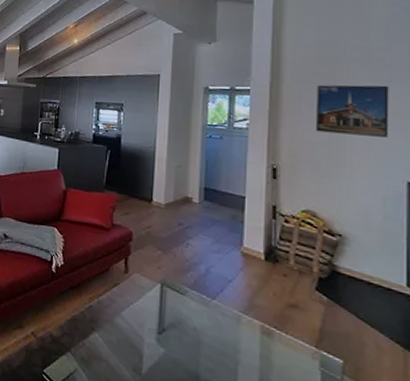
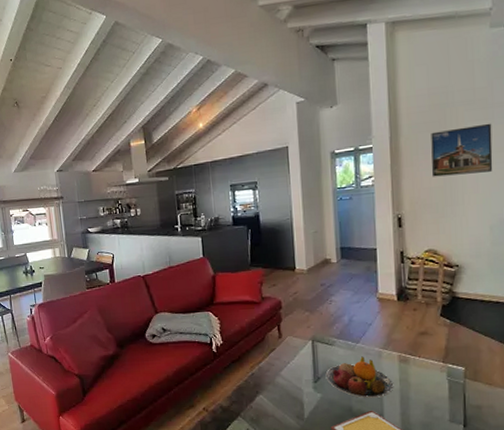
fruit bowl: none [172,316,253,372] -> present [325,356,394,398]

